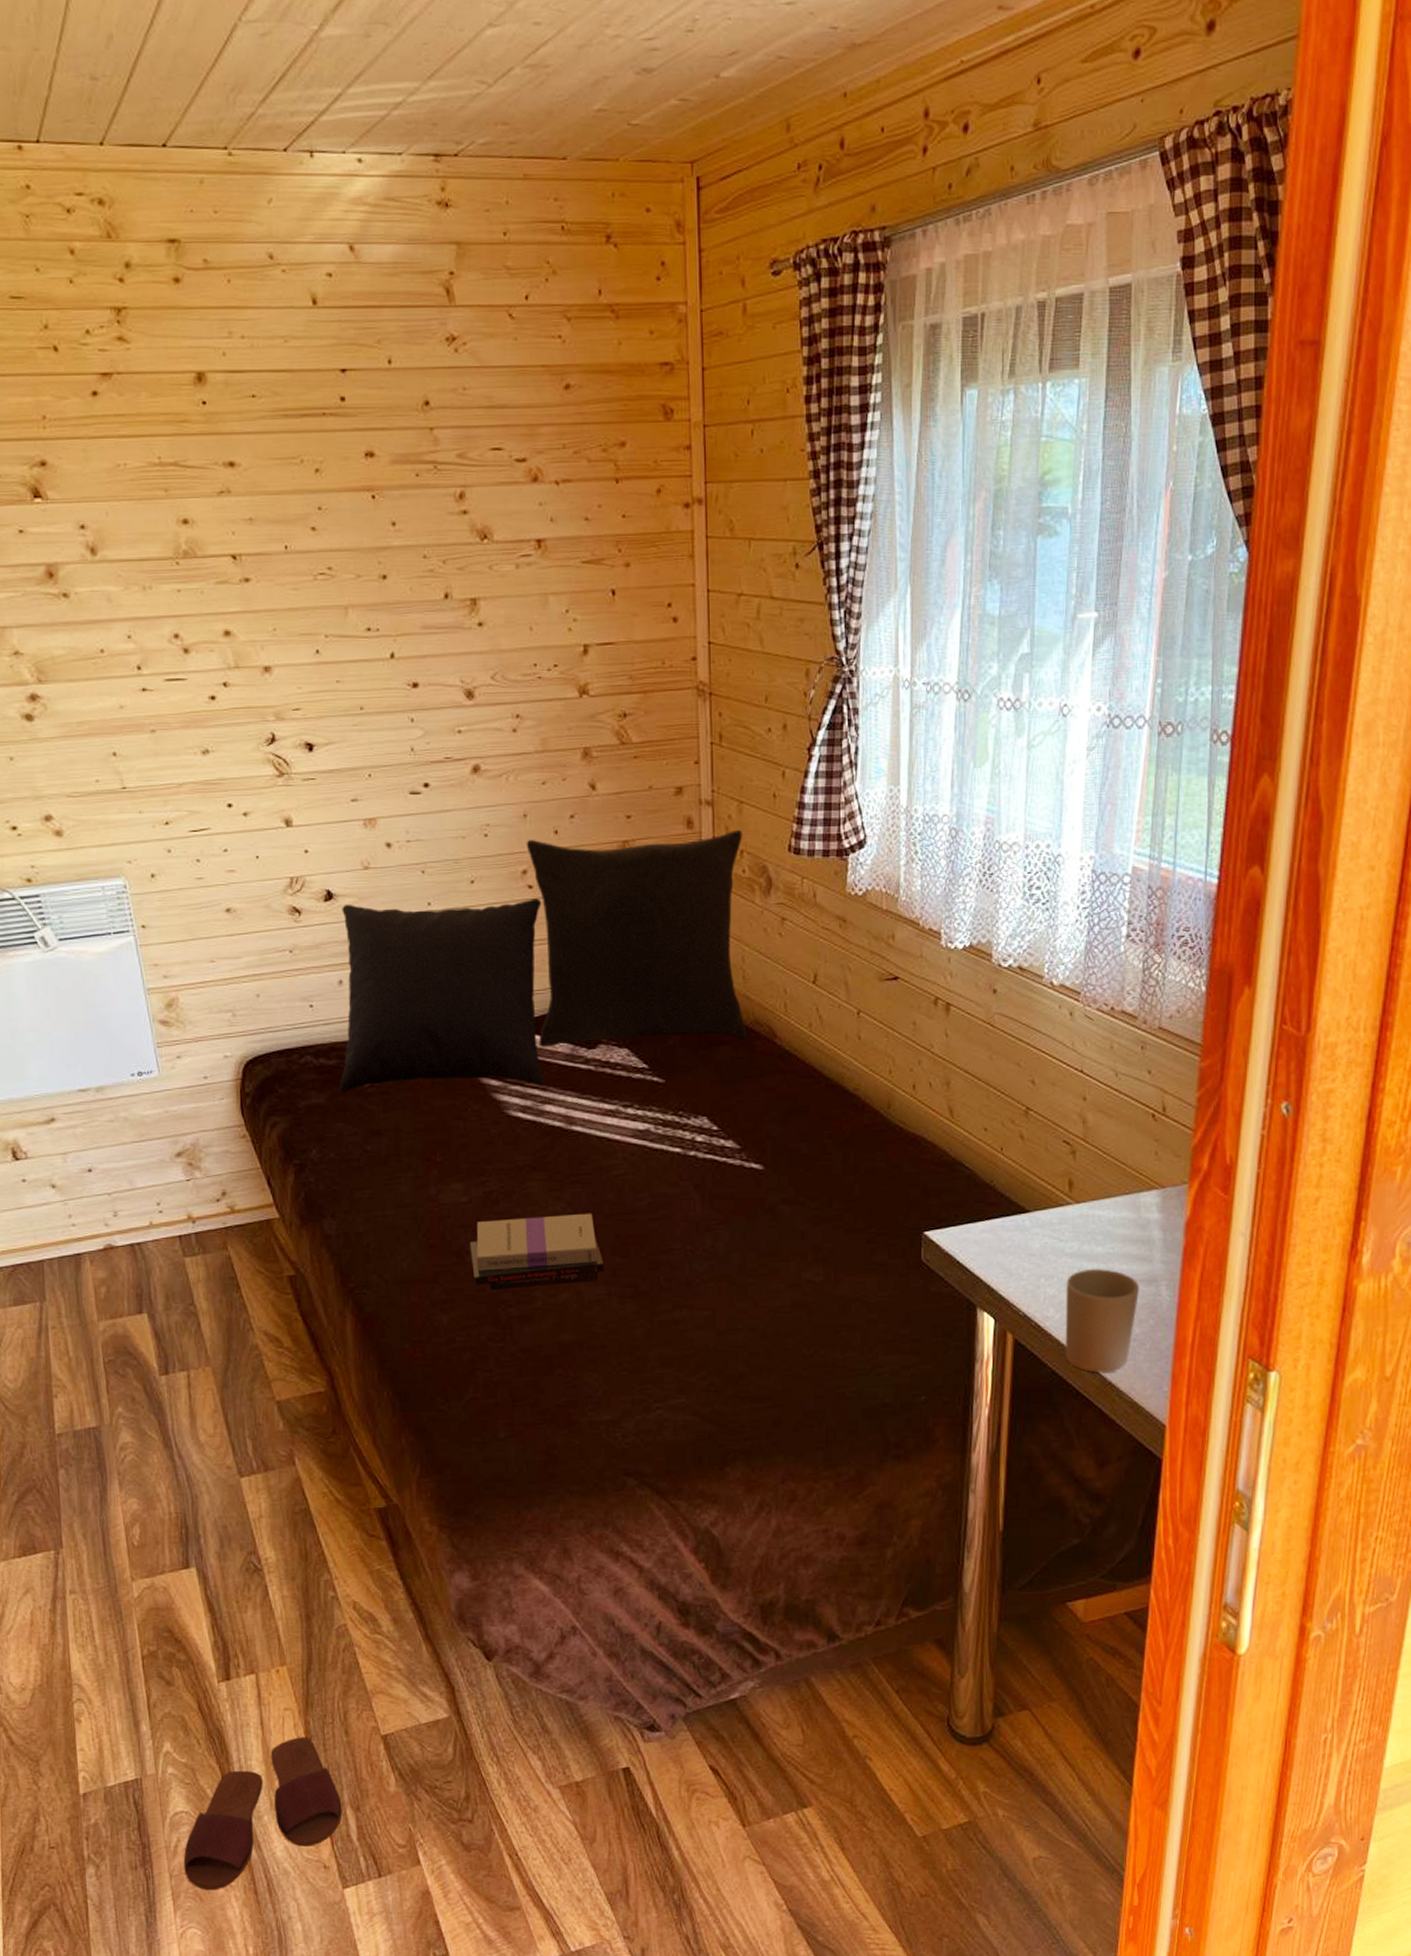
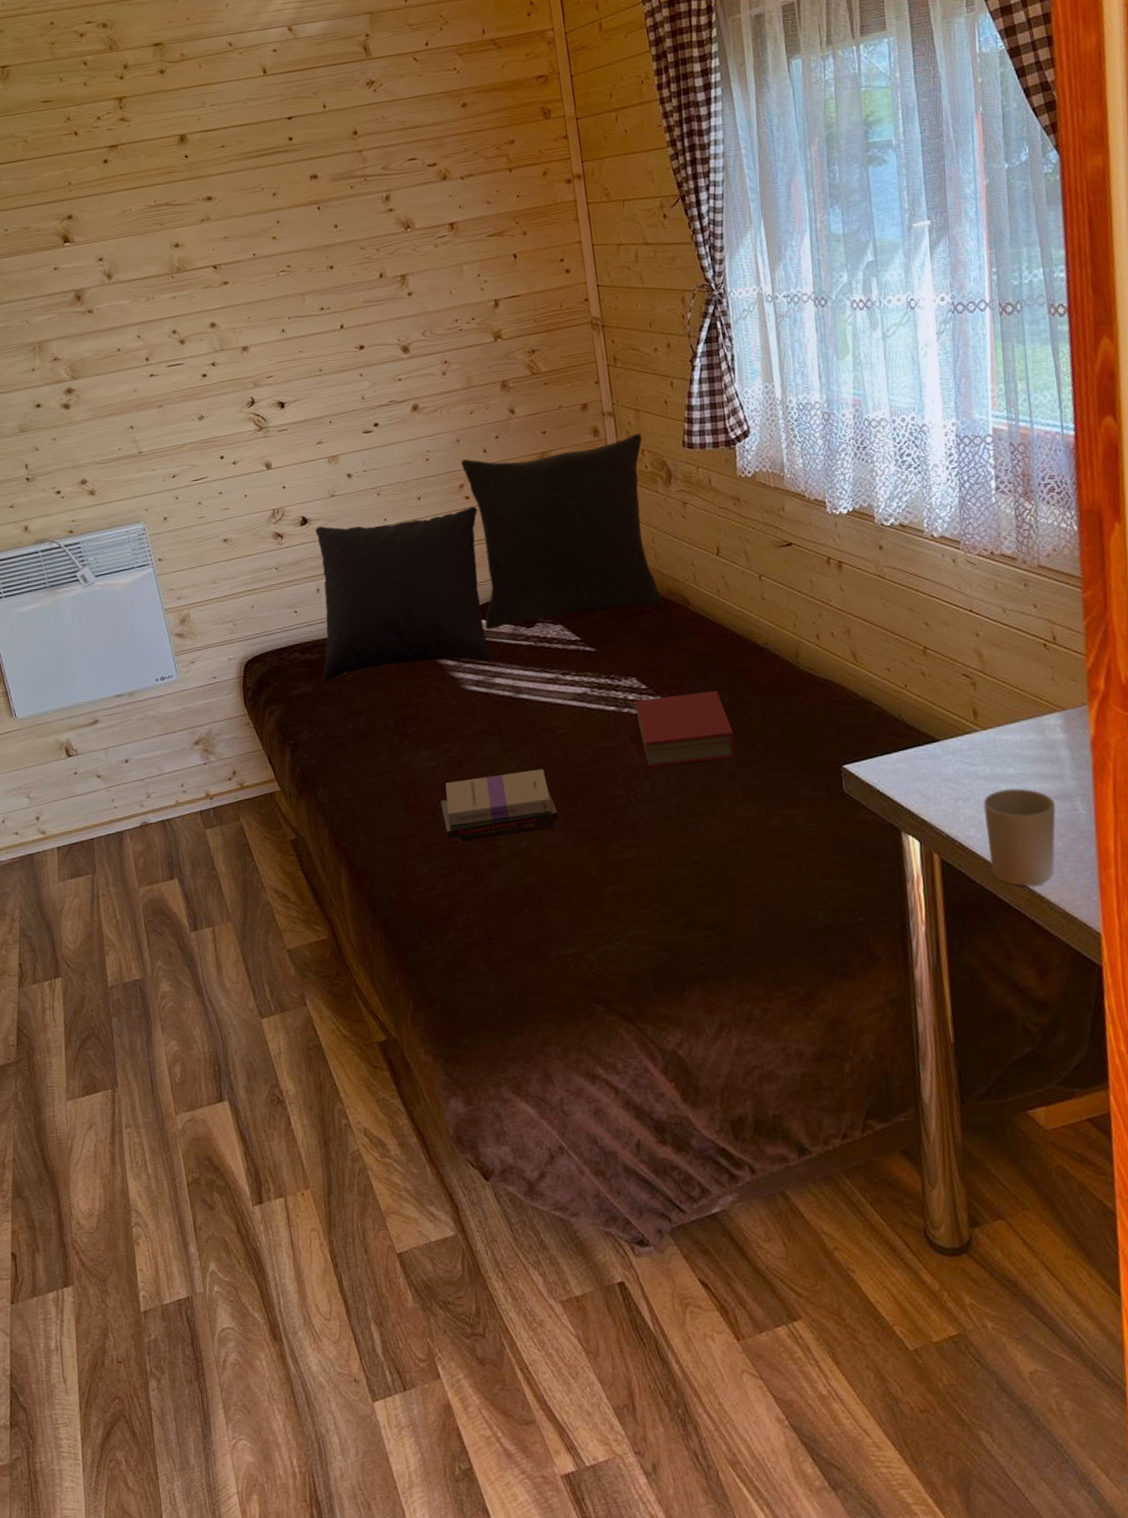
slippers: present [183,1736,342,1891] -> none [231,1255,368,1403]
book: none [703,1139,810,1220] -> present [635,691,736,768]

